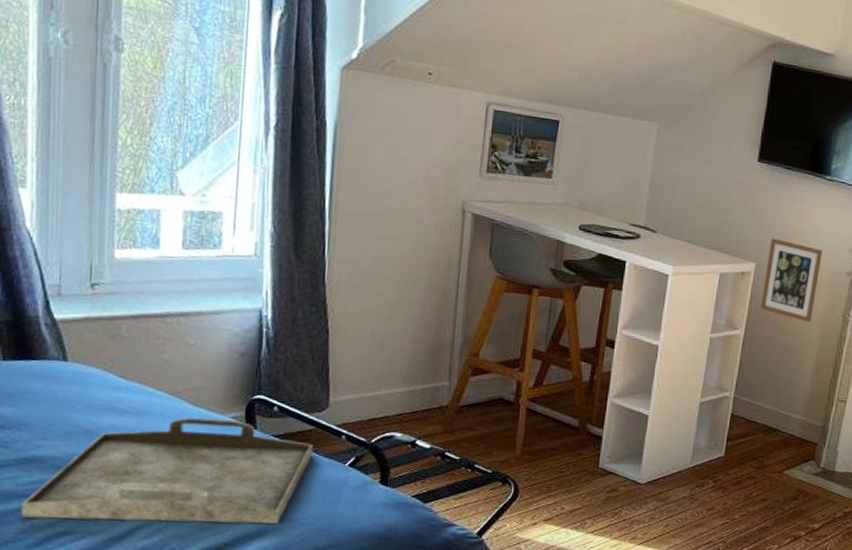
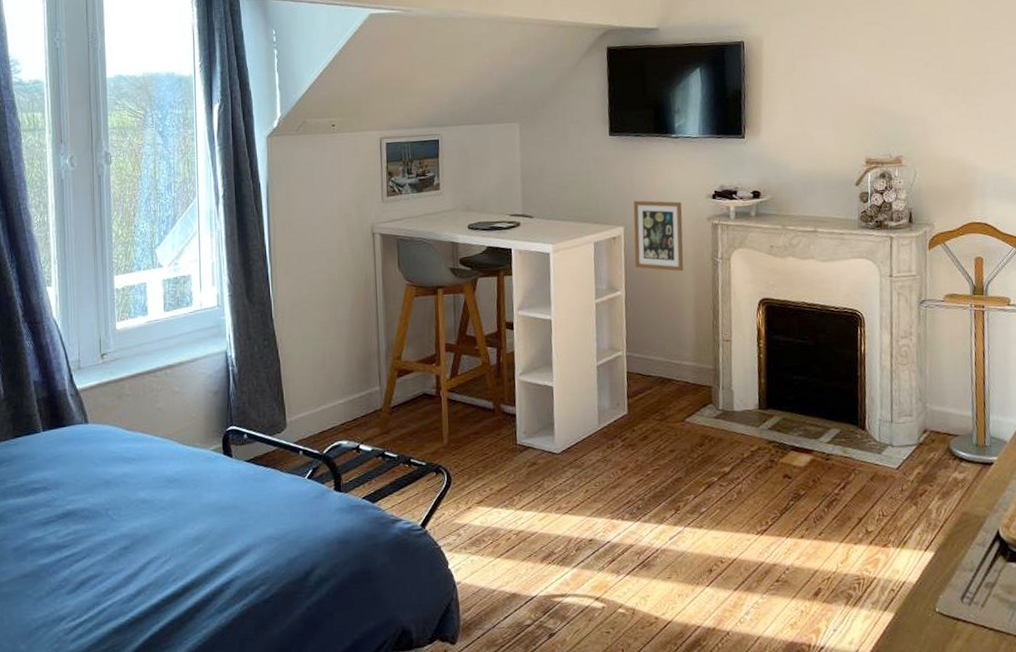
serving tray: present [21,417,314,524] -> none [62,452,278,566]

